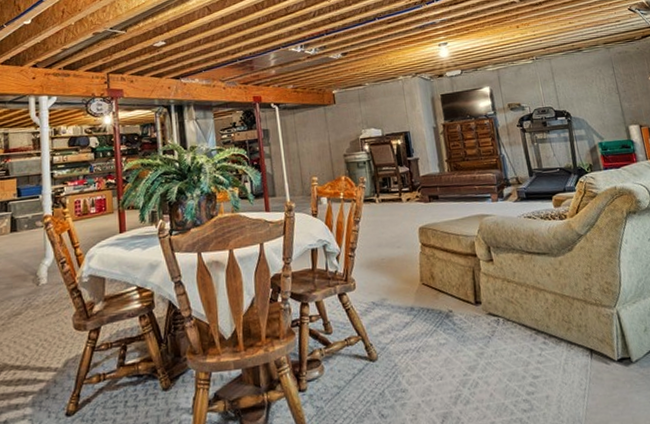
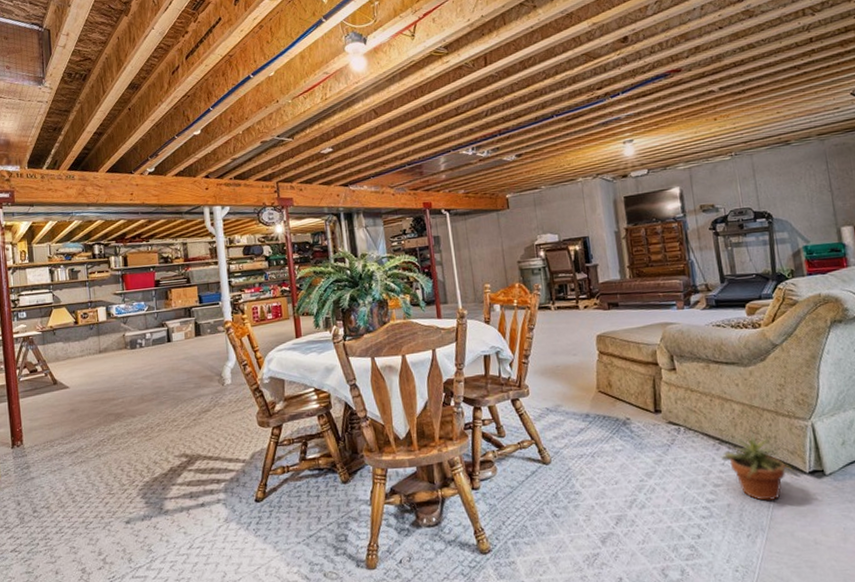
potted plant: none [537,319,606,391] -> present [720,430,796,501]

